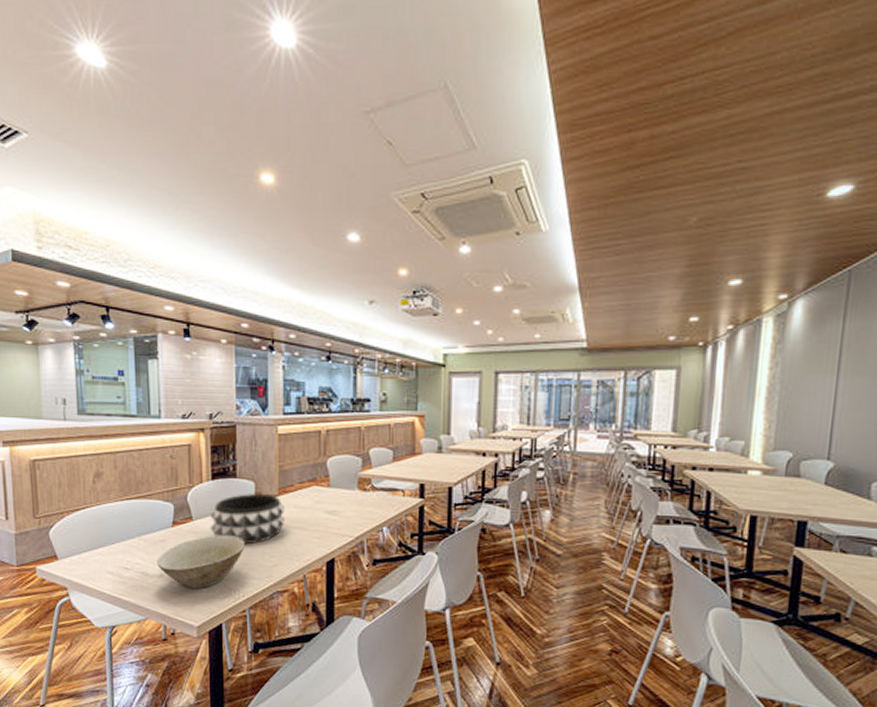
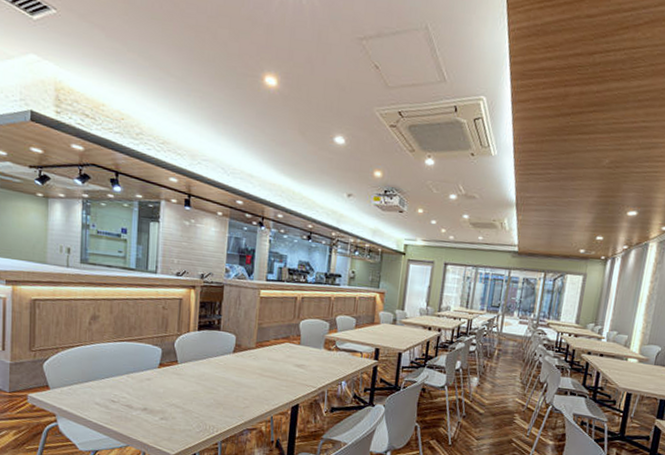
bowl: present [157,535,244,589] -> none [142,378,222,423]
decorative bowl: present [209,494,285,545] -> none [192,344,260,388]

